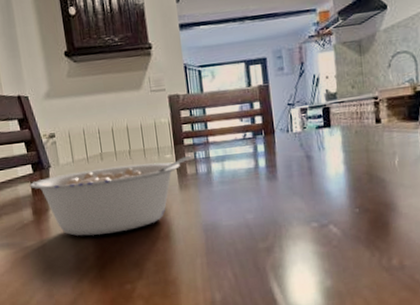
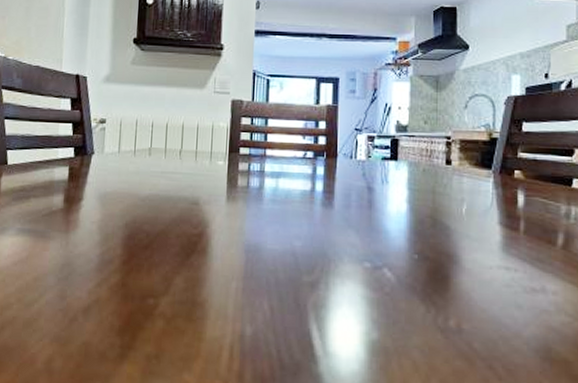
legume: present [29,155,193,236] -> none [67,163,247,237]

